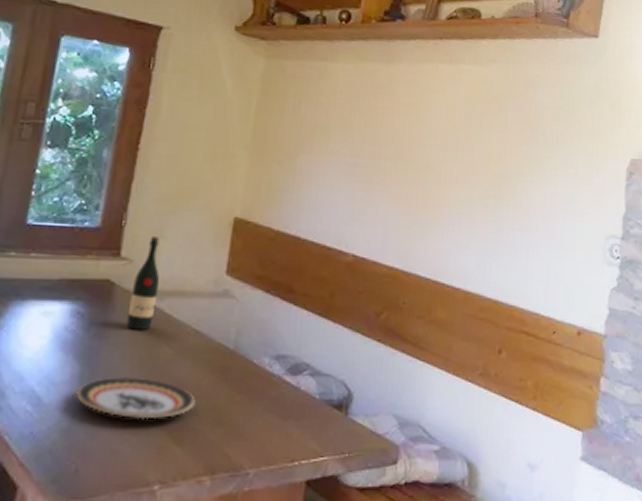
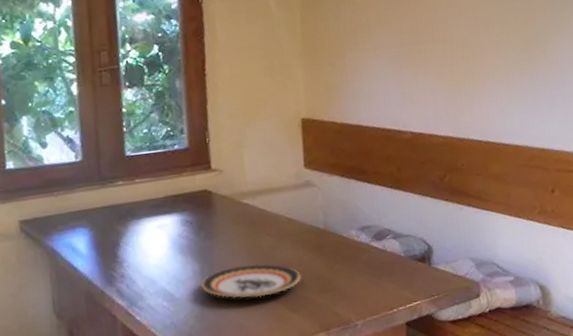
wine bottle: present [126,237,160,330] -> none [227,147,251,227]

